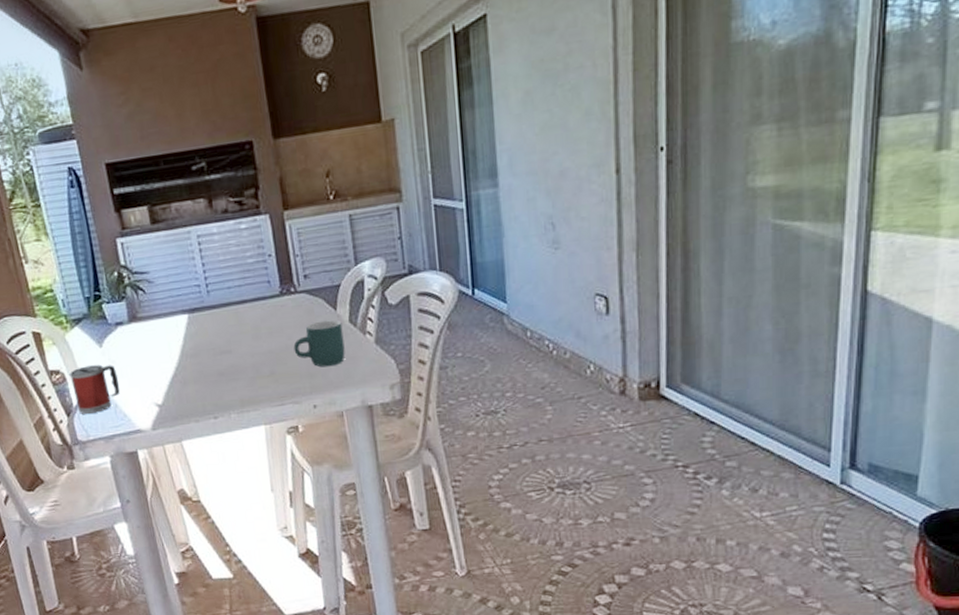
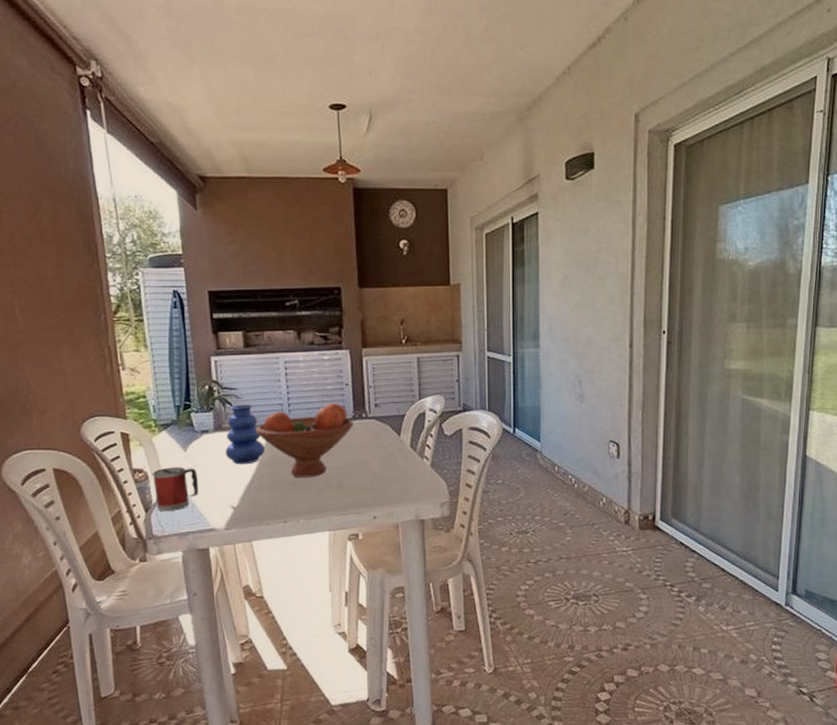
vase: none [142,288,186,358] -> present [225,404,266,465]
fruit bowl: none [173,278,282,367] -> present [255,403,353,478]
mug: present [293,320,345,367] -> none [360,444,405,484]

